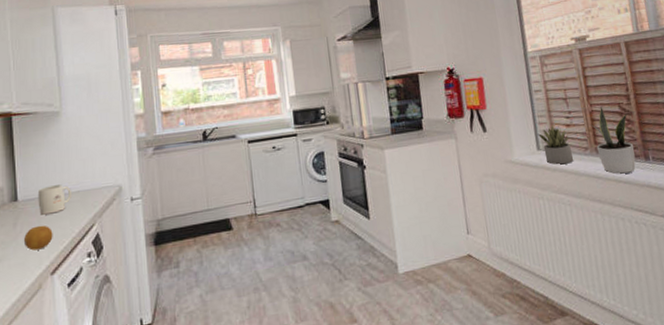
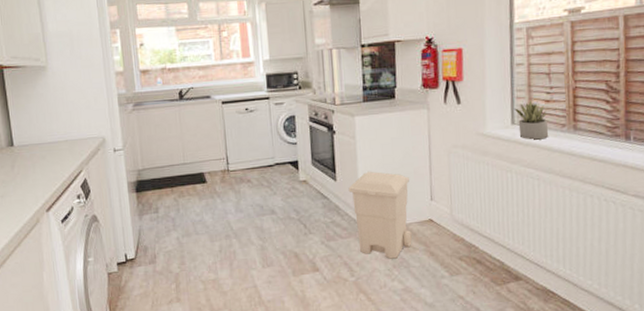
fruit: present [23,225,53,251] -> none [21,168,47,190]
mug: present [37,184,71,215] -> none [30,134,61,160]
recycling bin: none [382,206,453,302] -> present [348,171,412,259]
potted plant: present [589,105,636,175] -> none [571,82,616,153]

